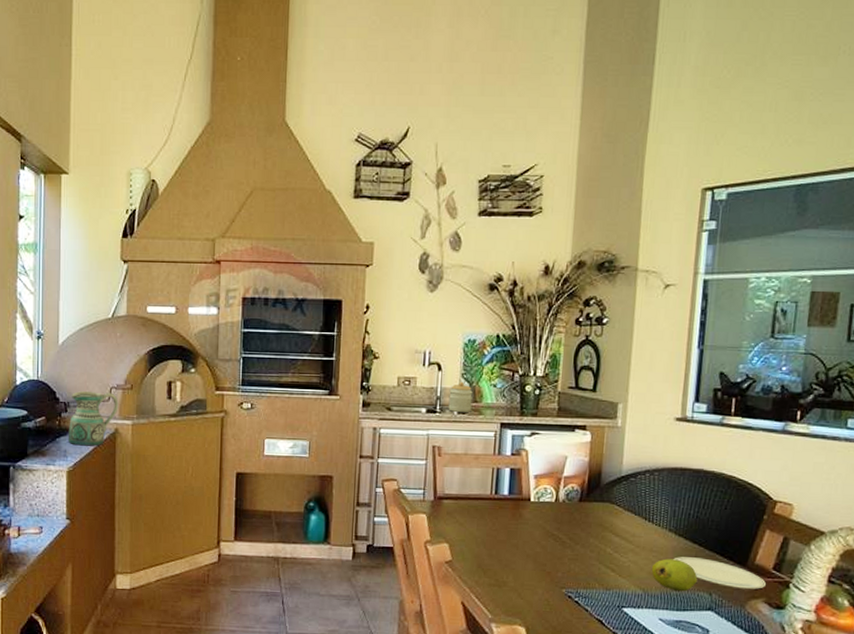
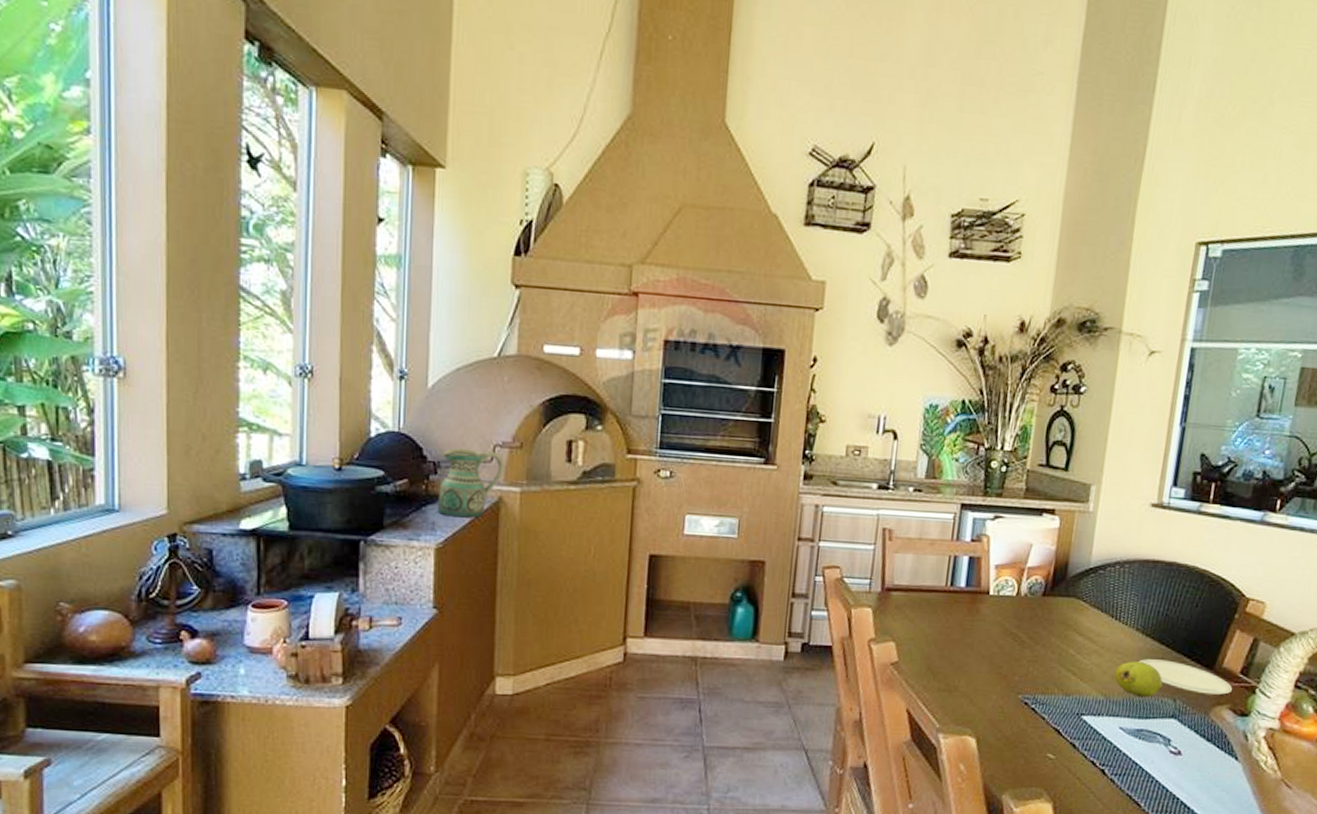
jar: present [448,381,473,413] -> none [902,453,932,491]

